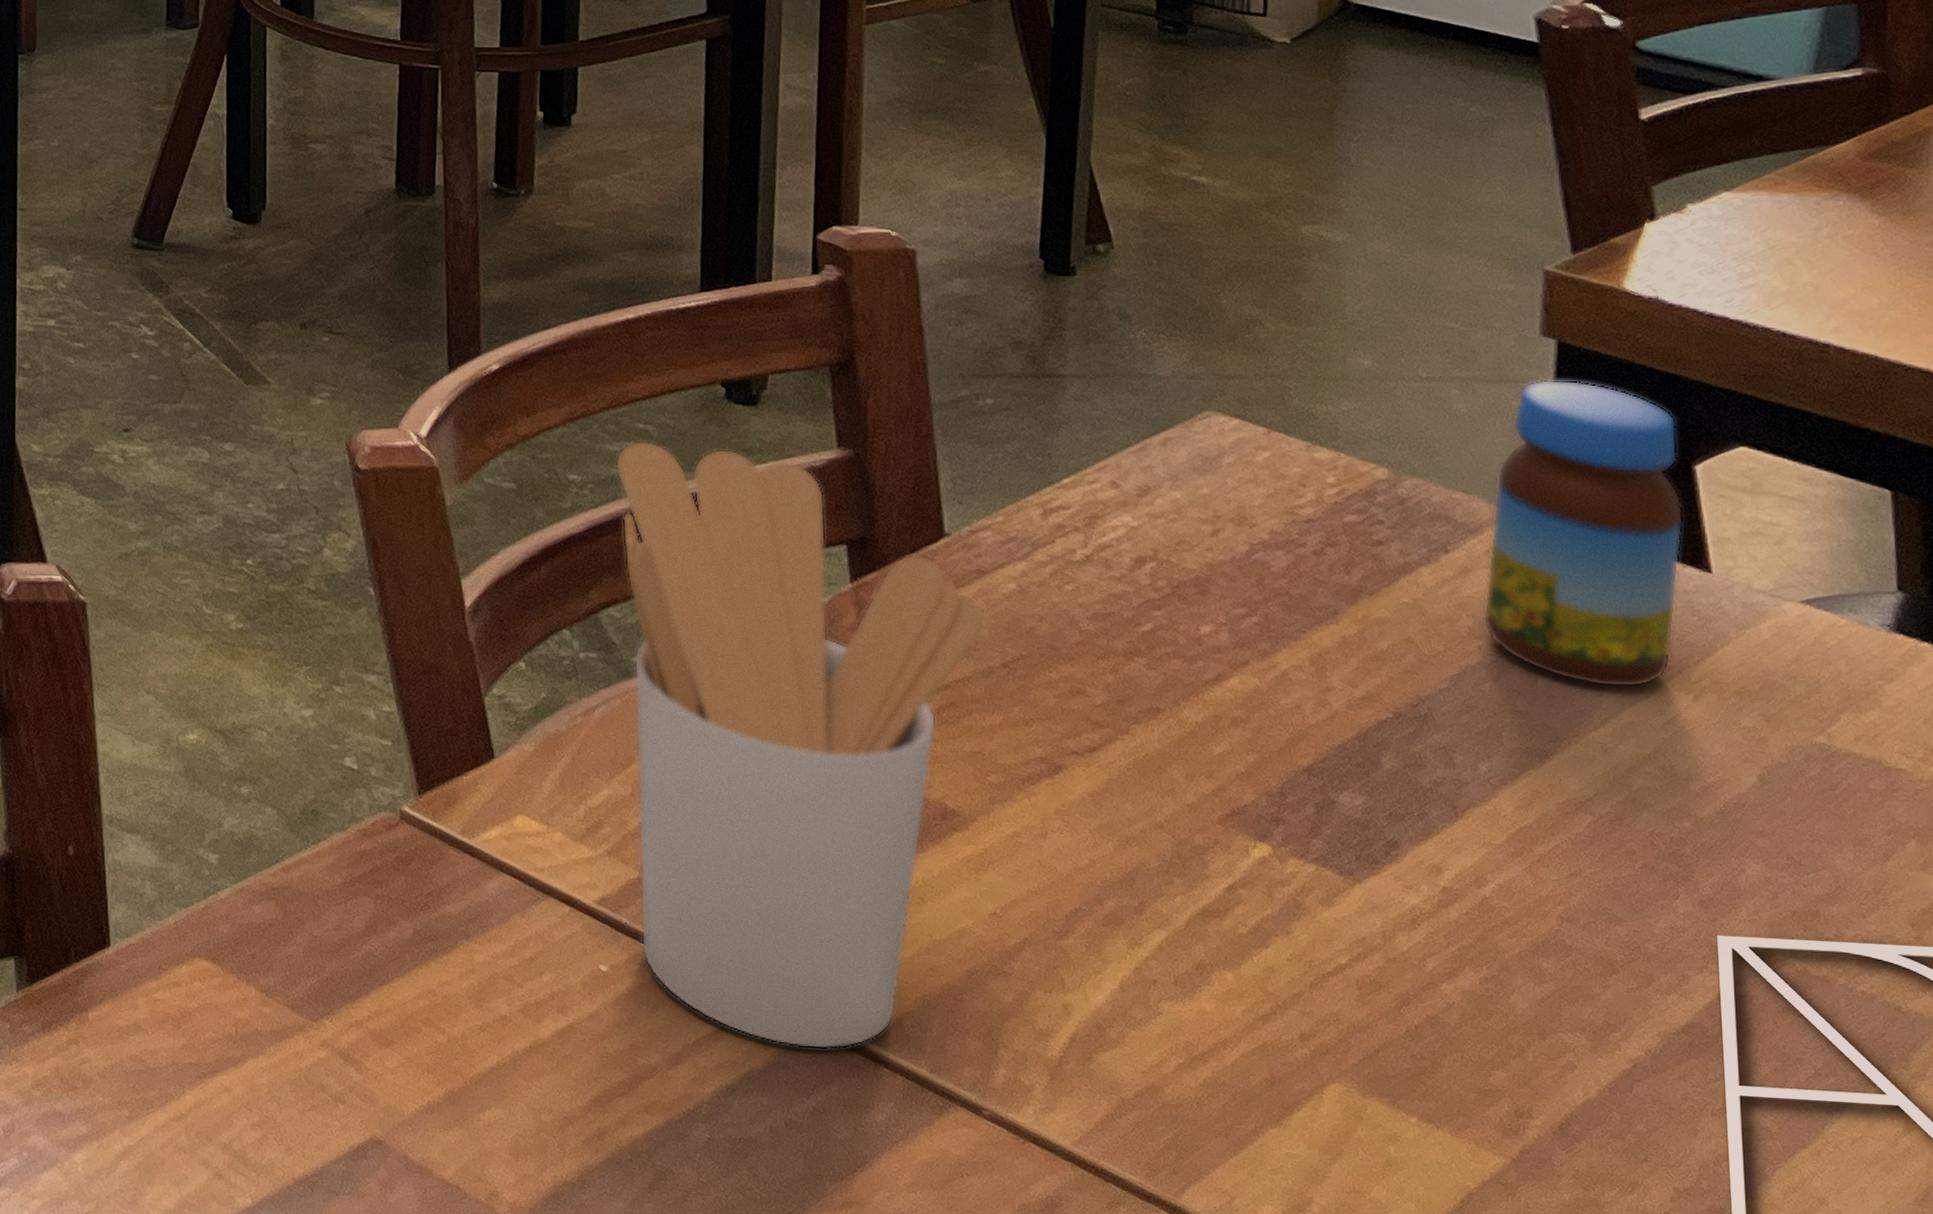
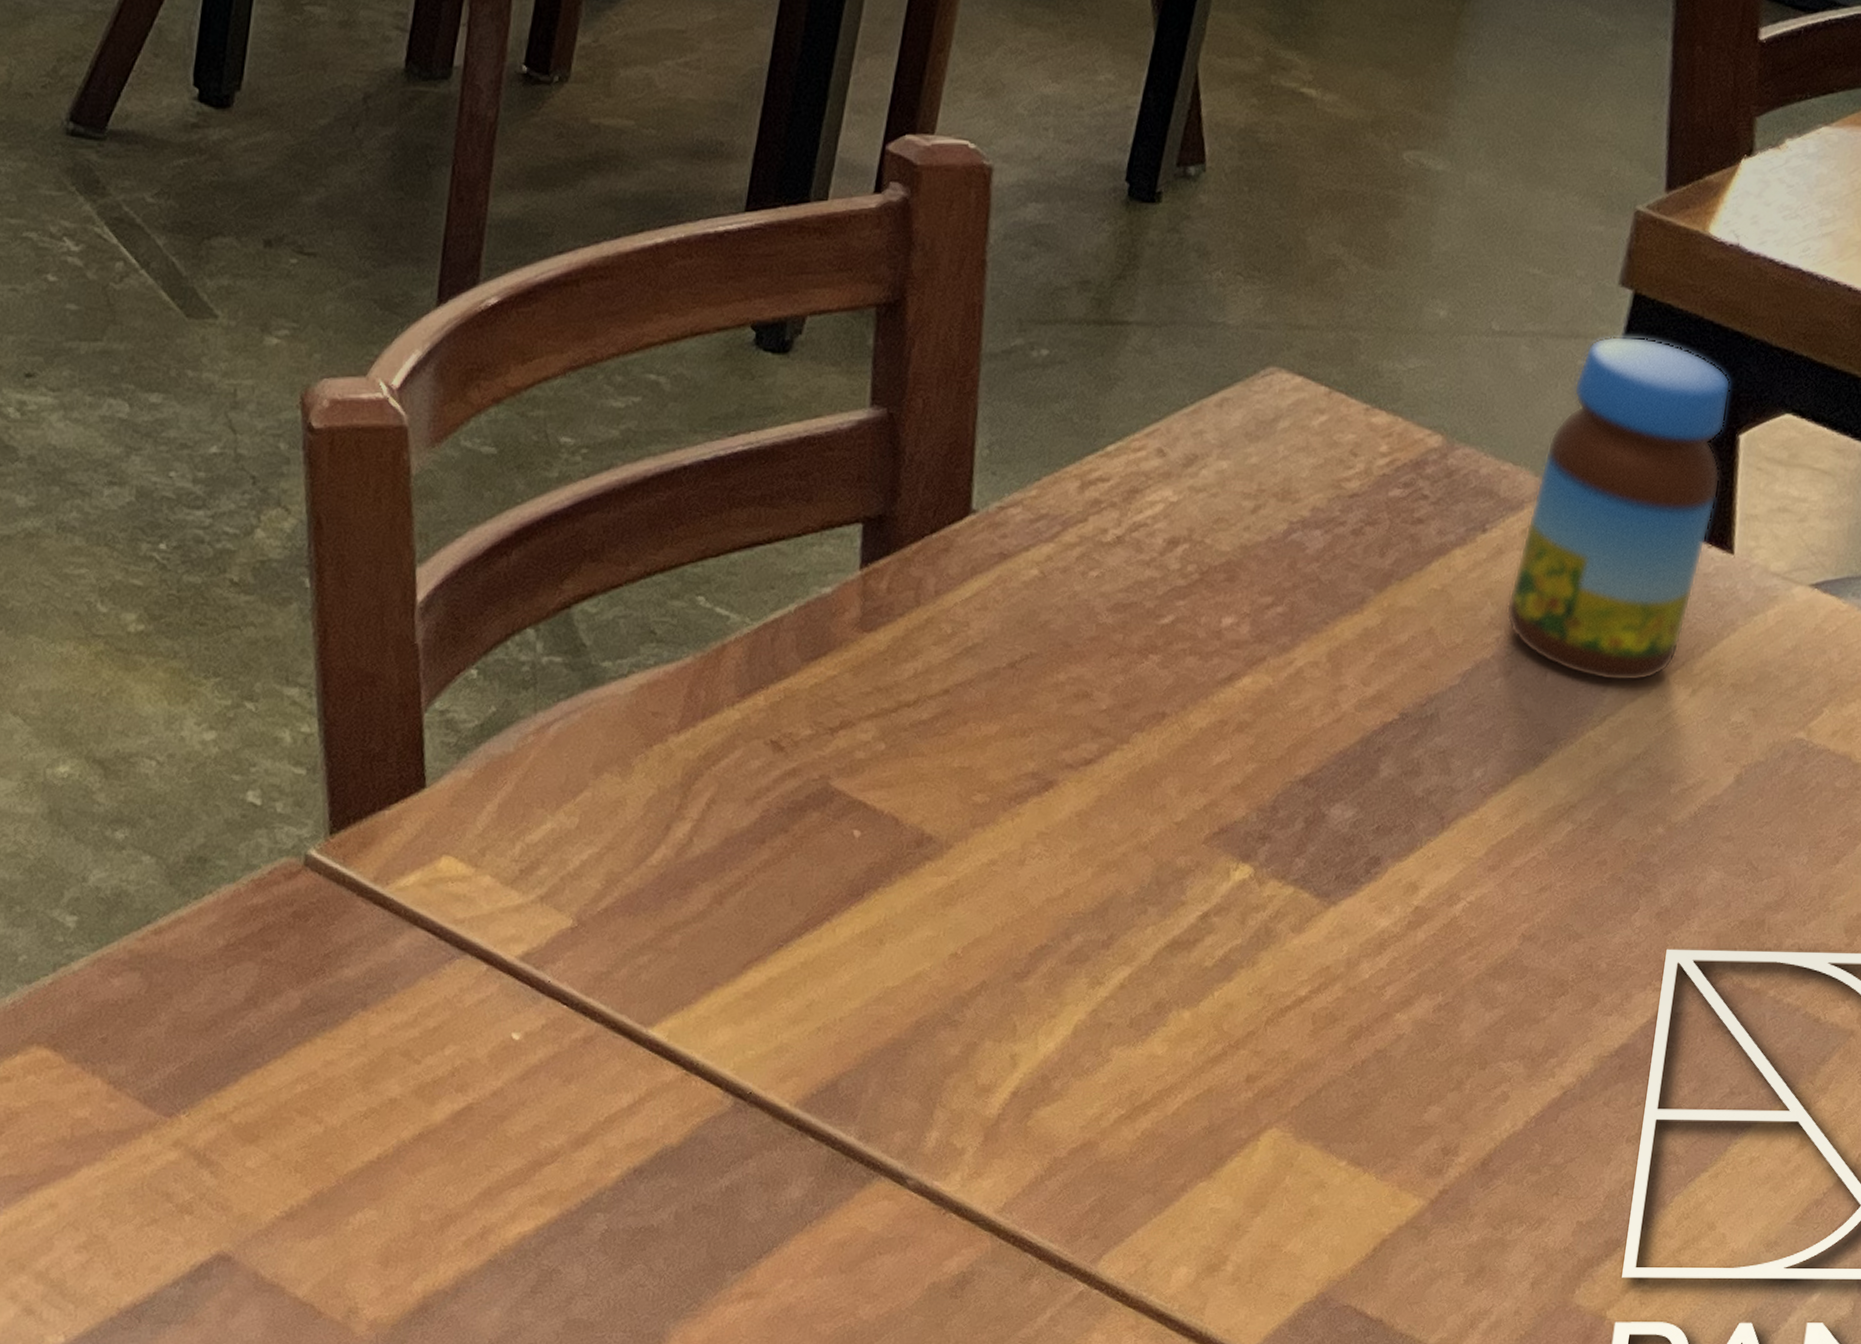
utensil holder: present [615,440,986,1050] -> none [562,395,1000,1120]

